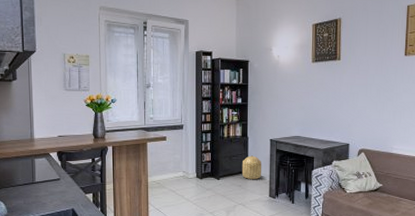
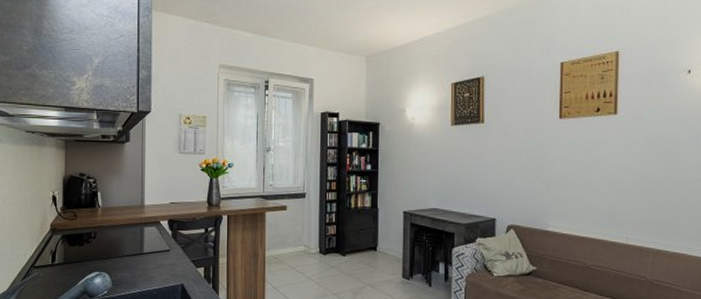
basket: present [241,155,262,180] -> none [370,229,394,258]

